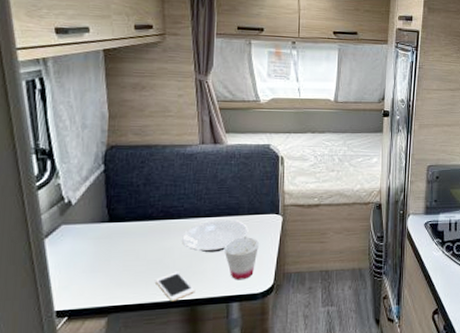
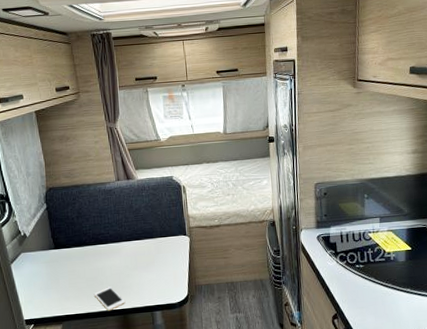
plate: present [182,219,249,253] -> none [111,242,163,271]
cup: present [223,237,259,280] -> none [144,256,172,293]

